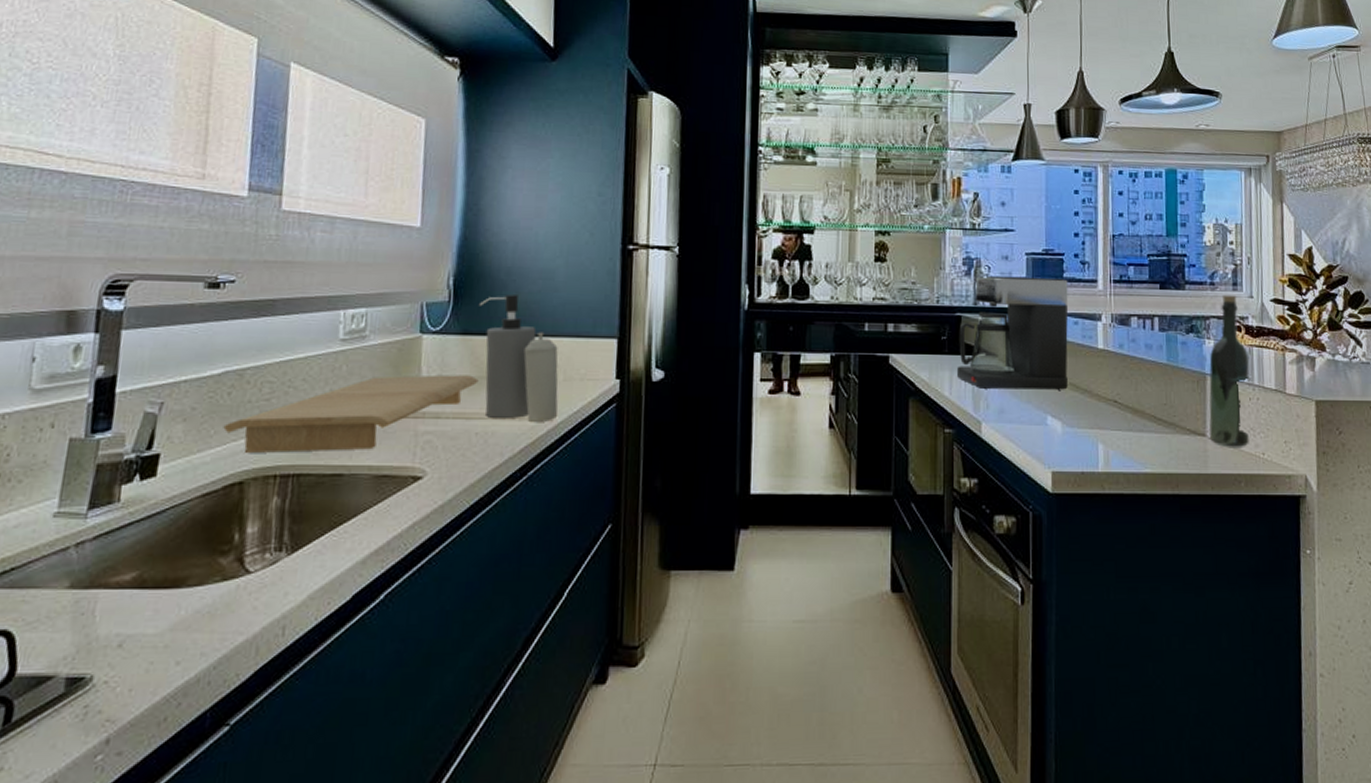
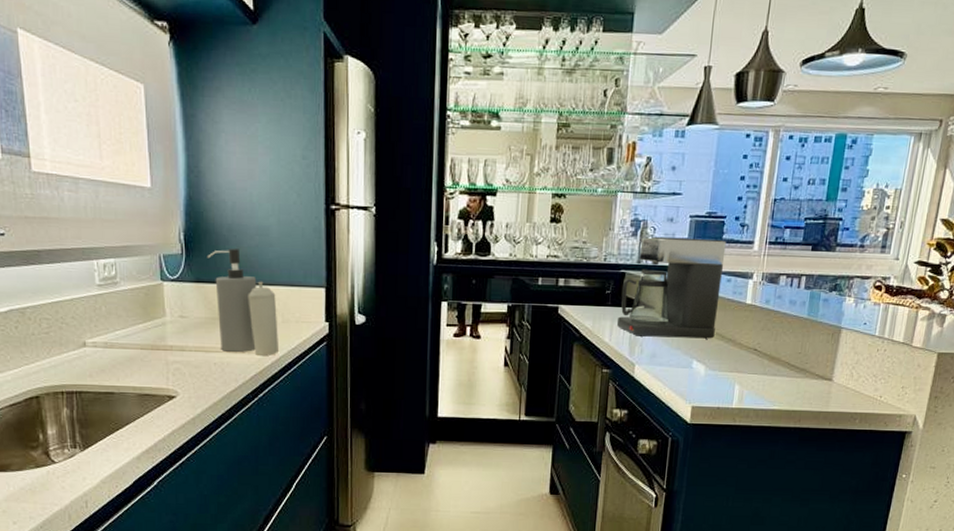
cutting board: present [223,375,479,453] -> none [16,315,213,375]
wine bottle: present [1208,294,1251,450] -> none [834,256,885,393]

